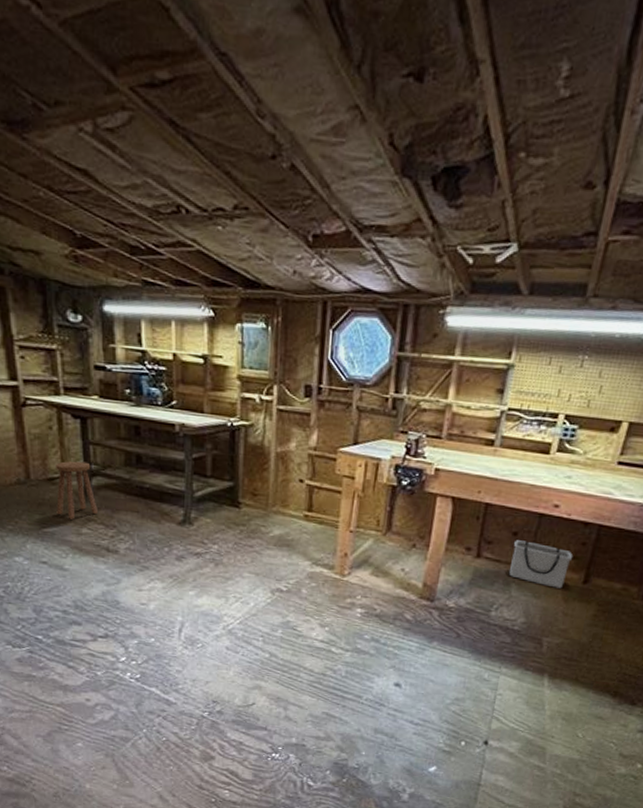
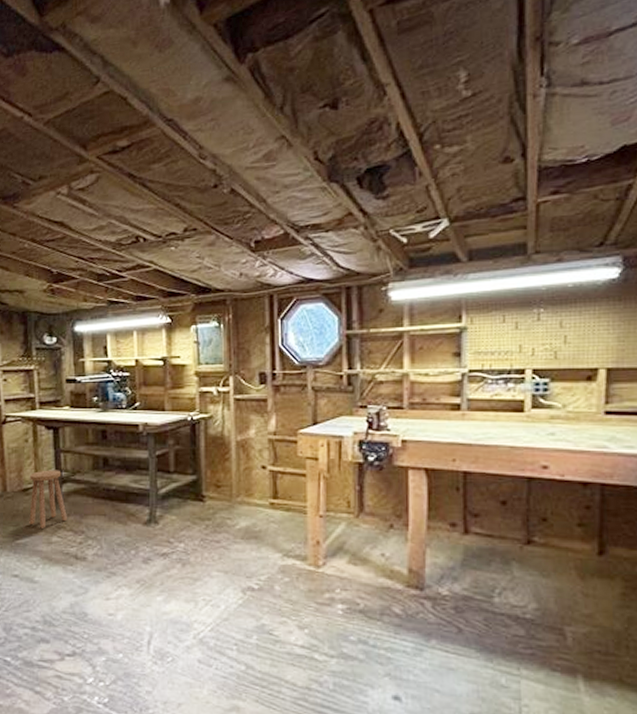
storage bin: present [509,540,574,589] -> none [505,510,579,563]

